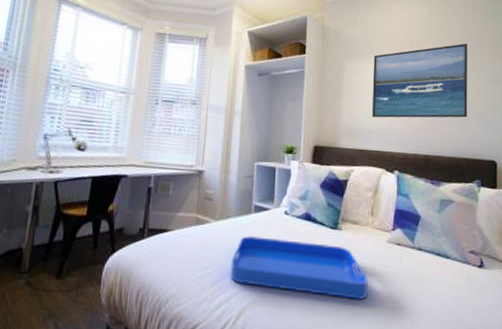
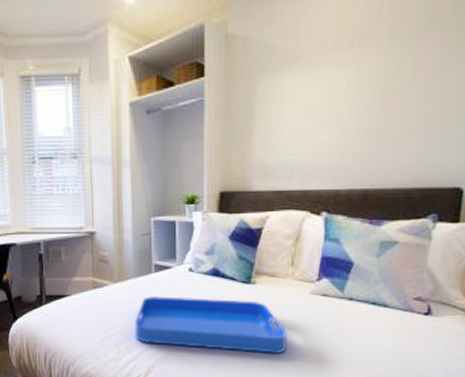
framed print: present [371,43,468,118] -> none [293,26,436,149]

